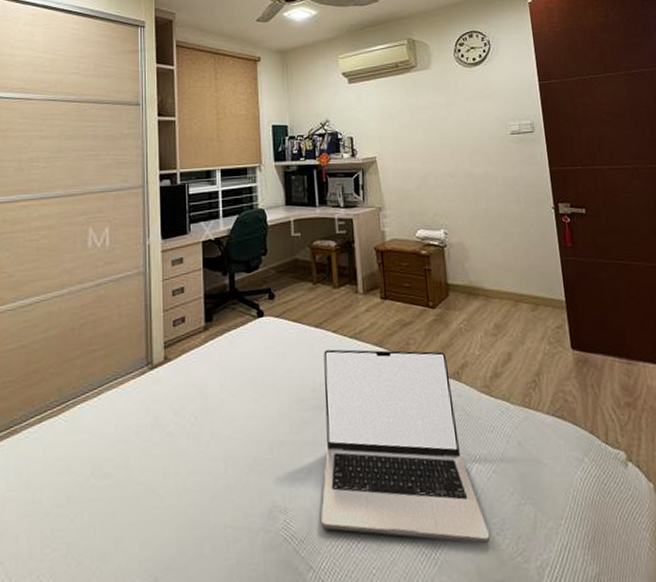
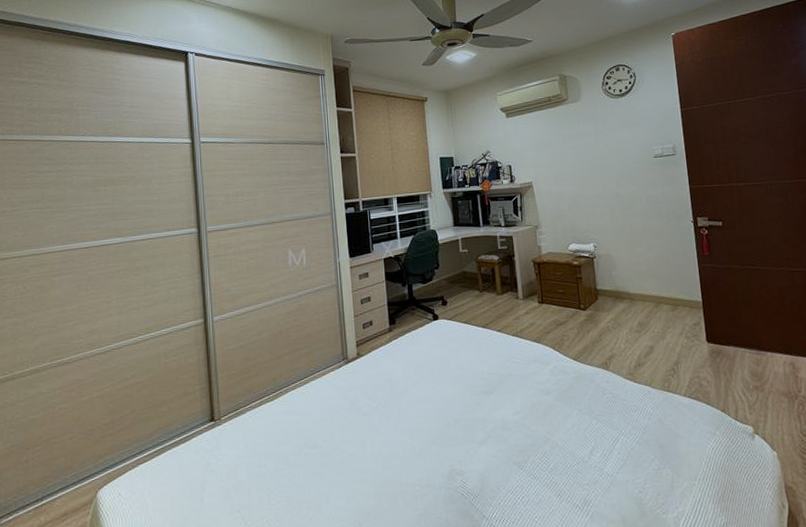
laptop: present [320,349,490,544] -> none [490,345,634,499]

